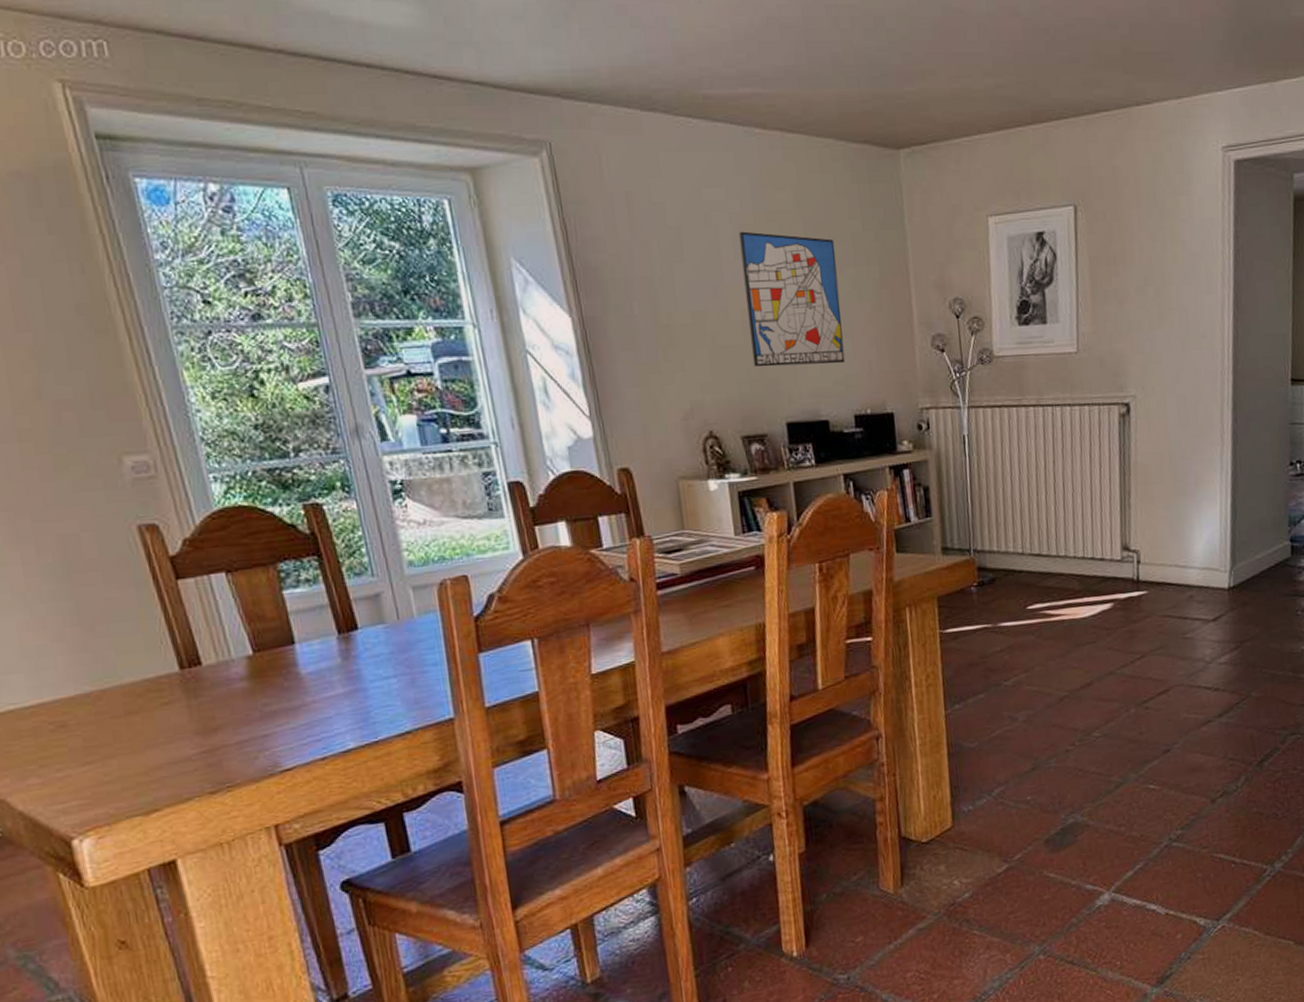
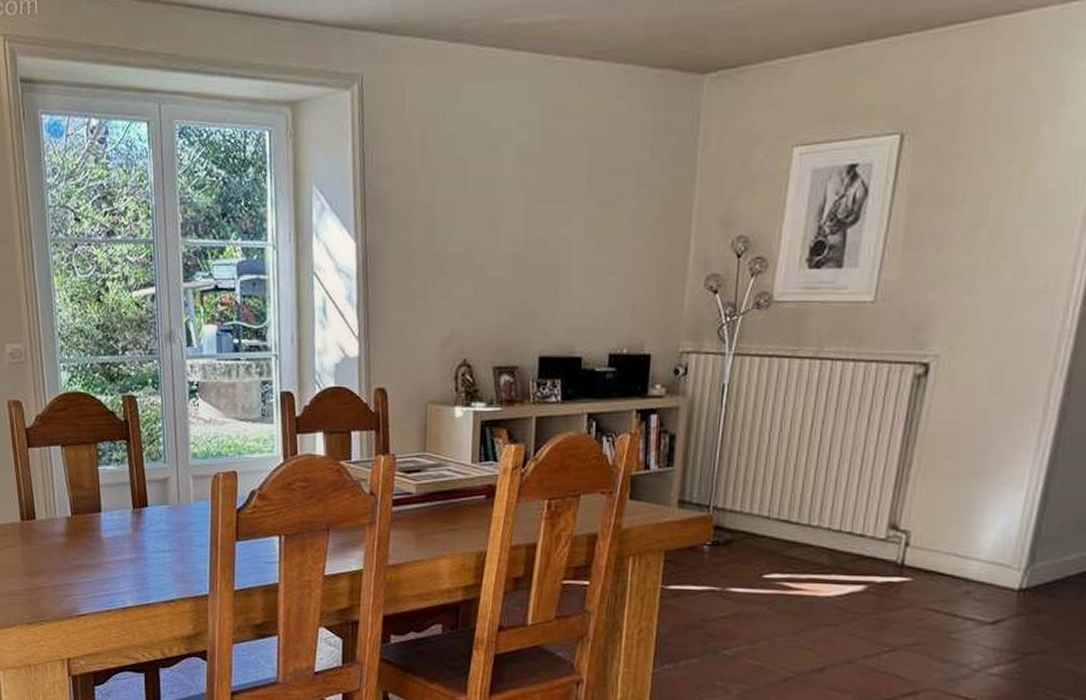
wall art: present [738,231,845,367] -> none [515,162,618,300]

